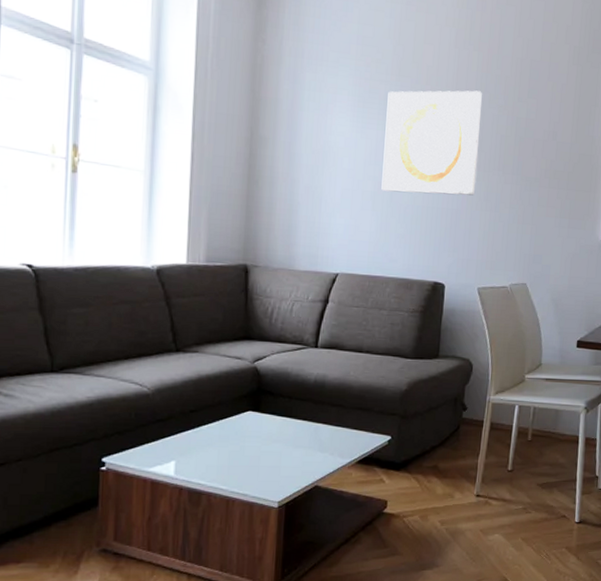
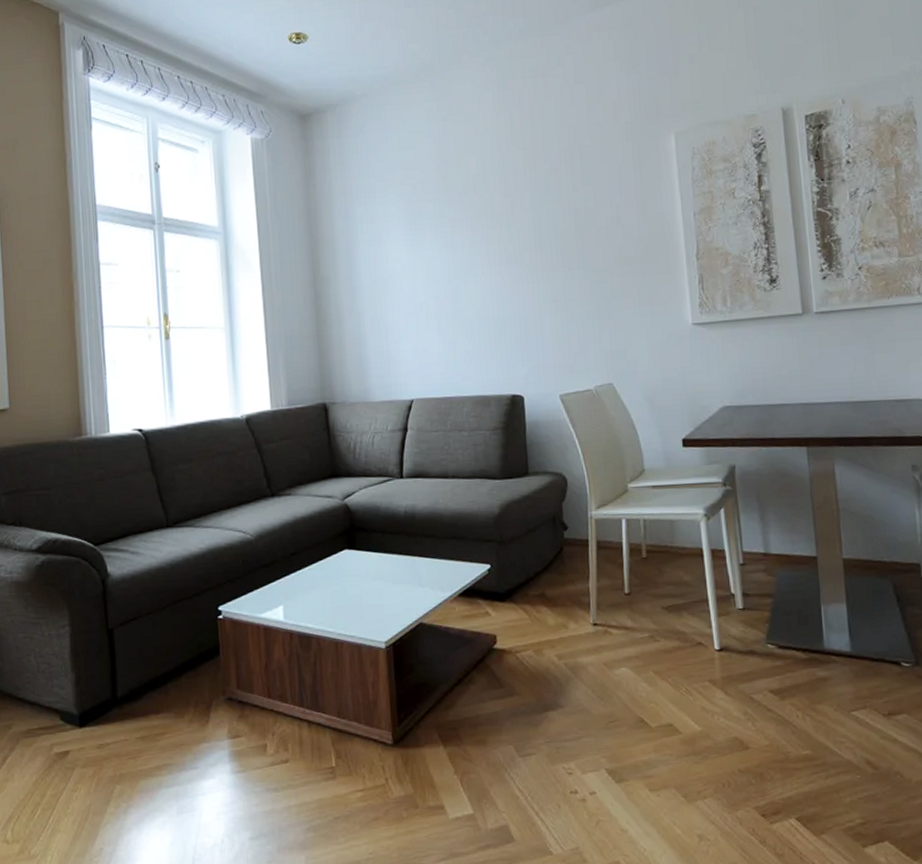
wall art: present [381,90,482,196] -> none [437,190,542,309]

